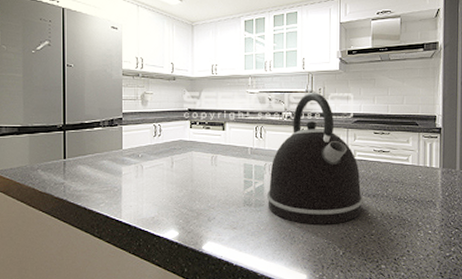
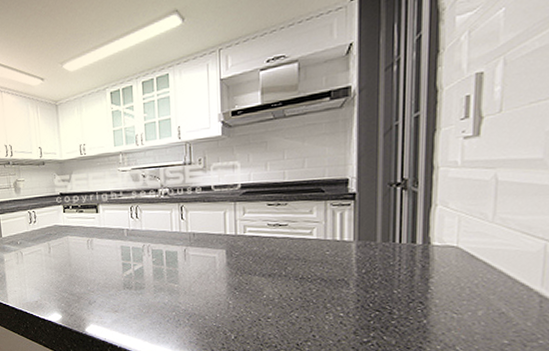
kettle: present [266,92,363,225] -> none [146,163,256,307]

